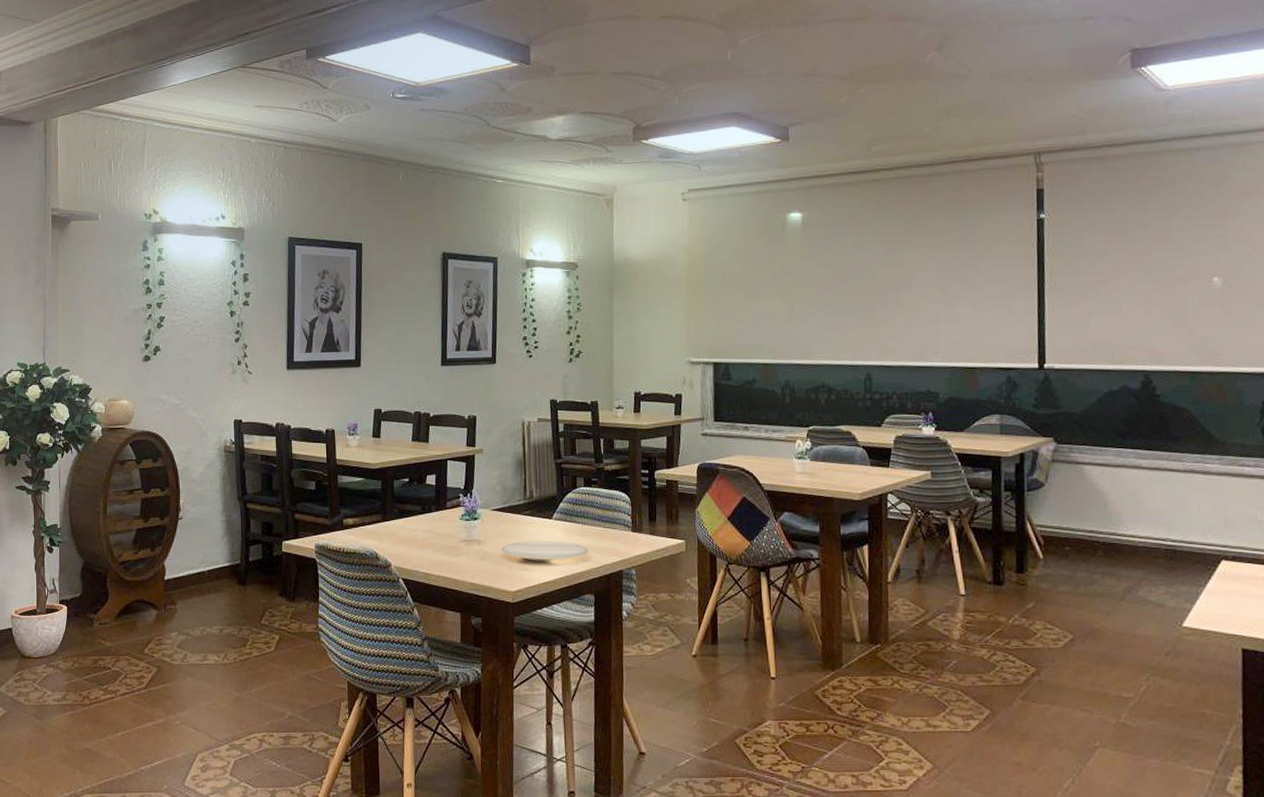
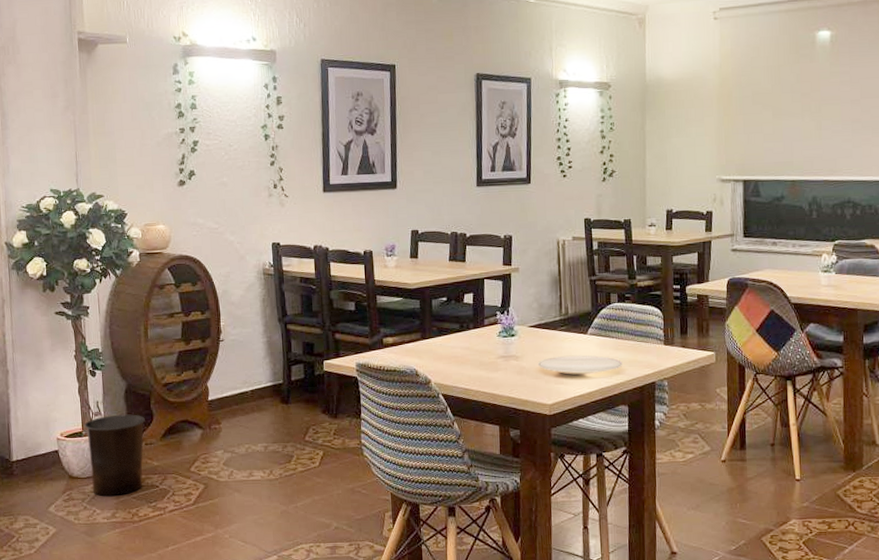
waste bin: none [39,592,100,677] -> present [84,414,145,496]

